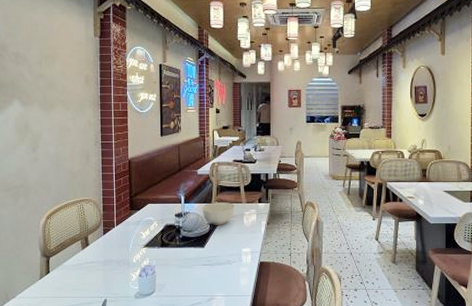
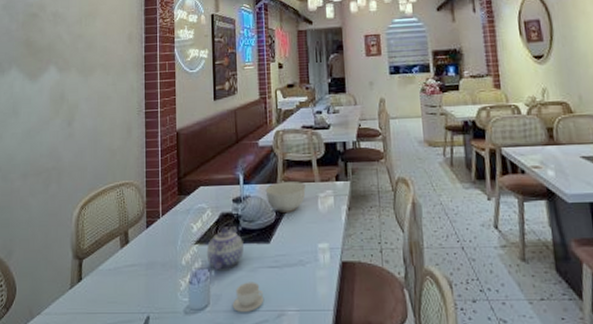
teapot: none [153,234,183,267] -> present [206,225,244,270]
teacup: none [173,275,199,297] -> present [232,282,264,312]

